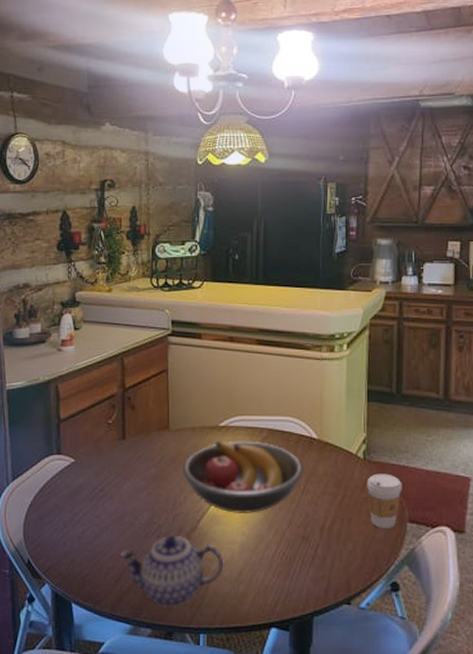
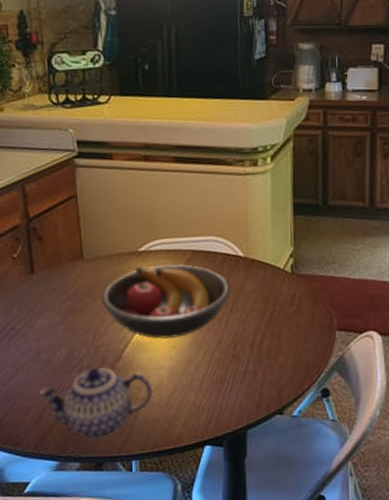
coffee cup: present [367,473,402,528] -> none [295,285,331,339]

